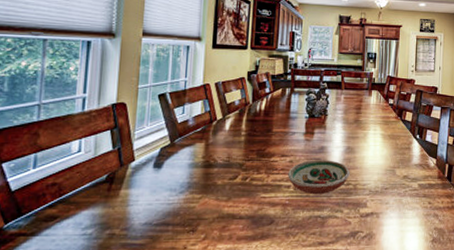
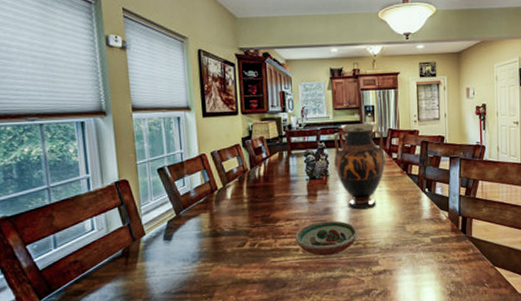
vase: none [334,68,382,151] -> present [334,123,385,210]

